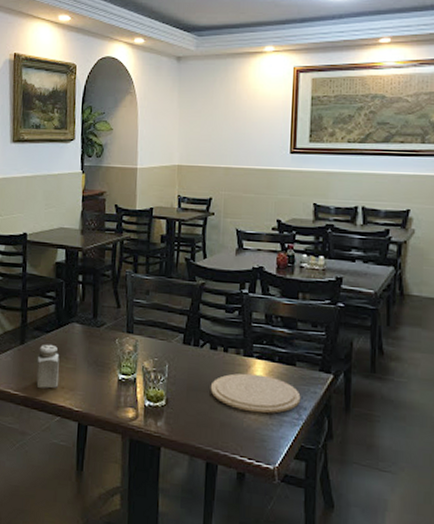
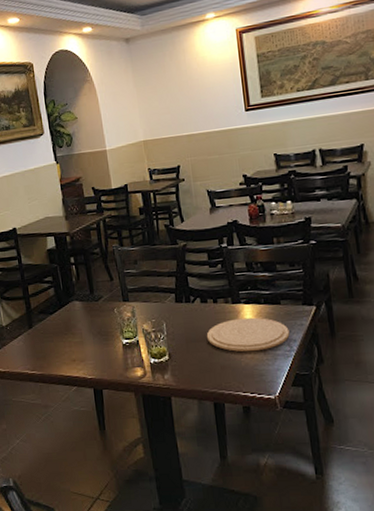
salt shaker: present [36,344,60,389] -> none [46,324,70,364]

